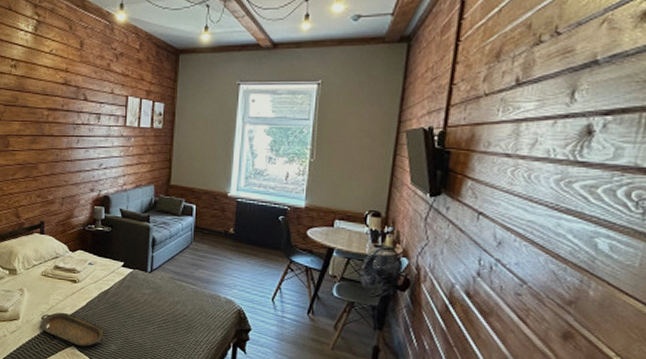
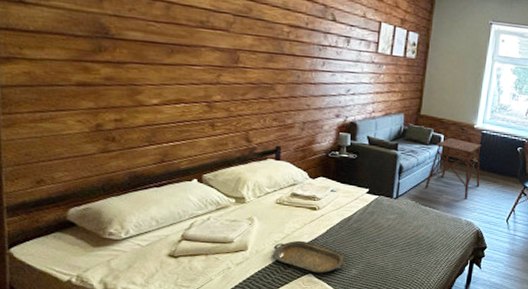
side table: none [179,207,239,275] -> present [425,137,482,199]

